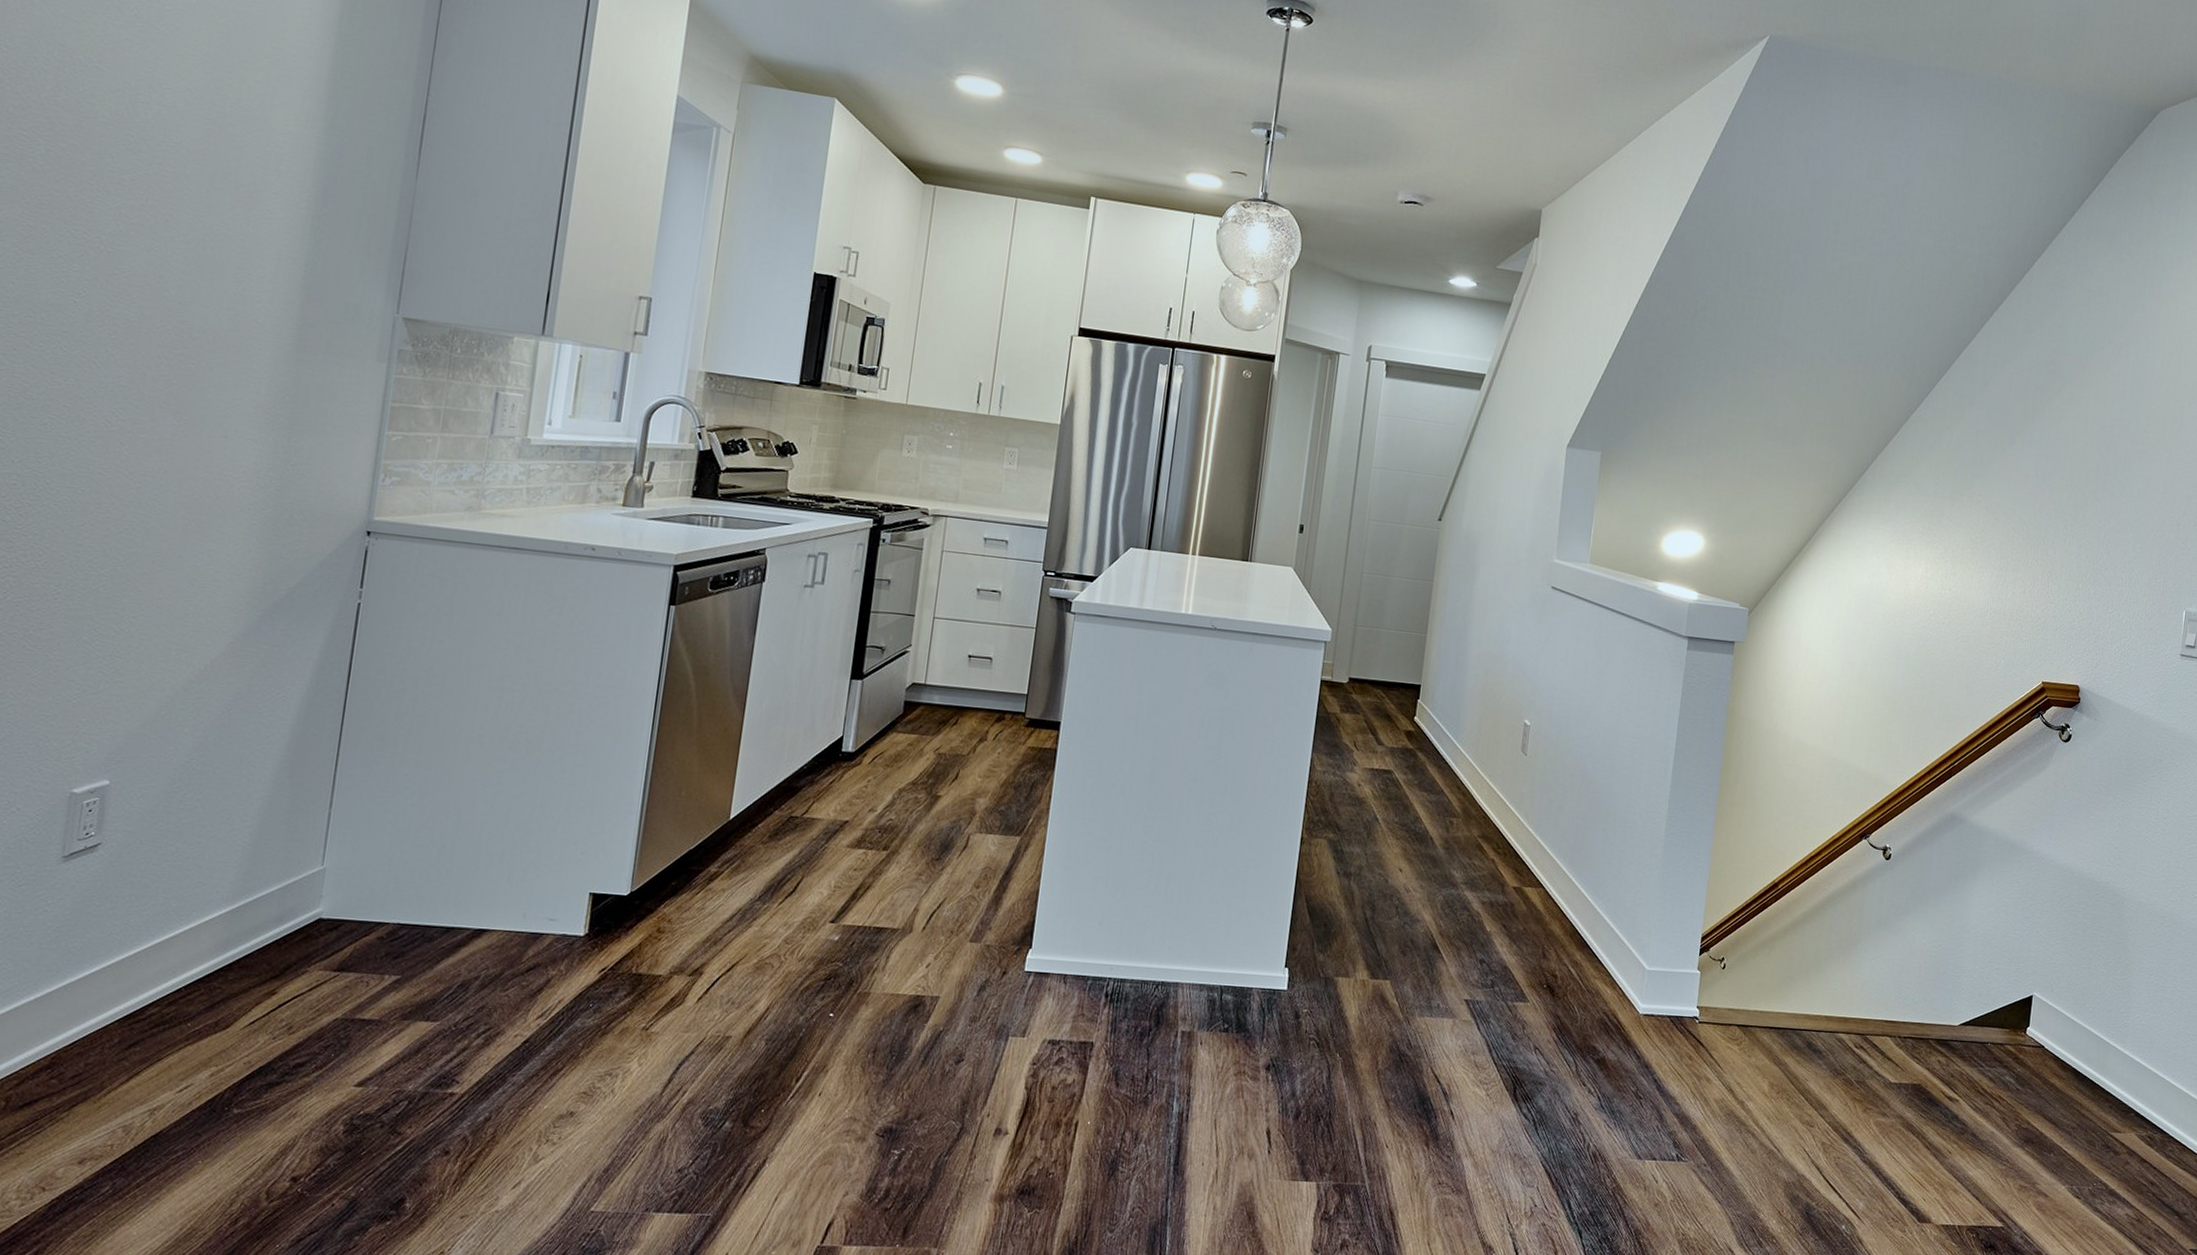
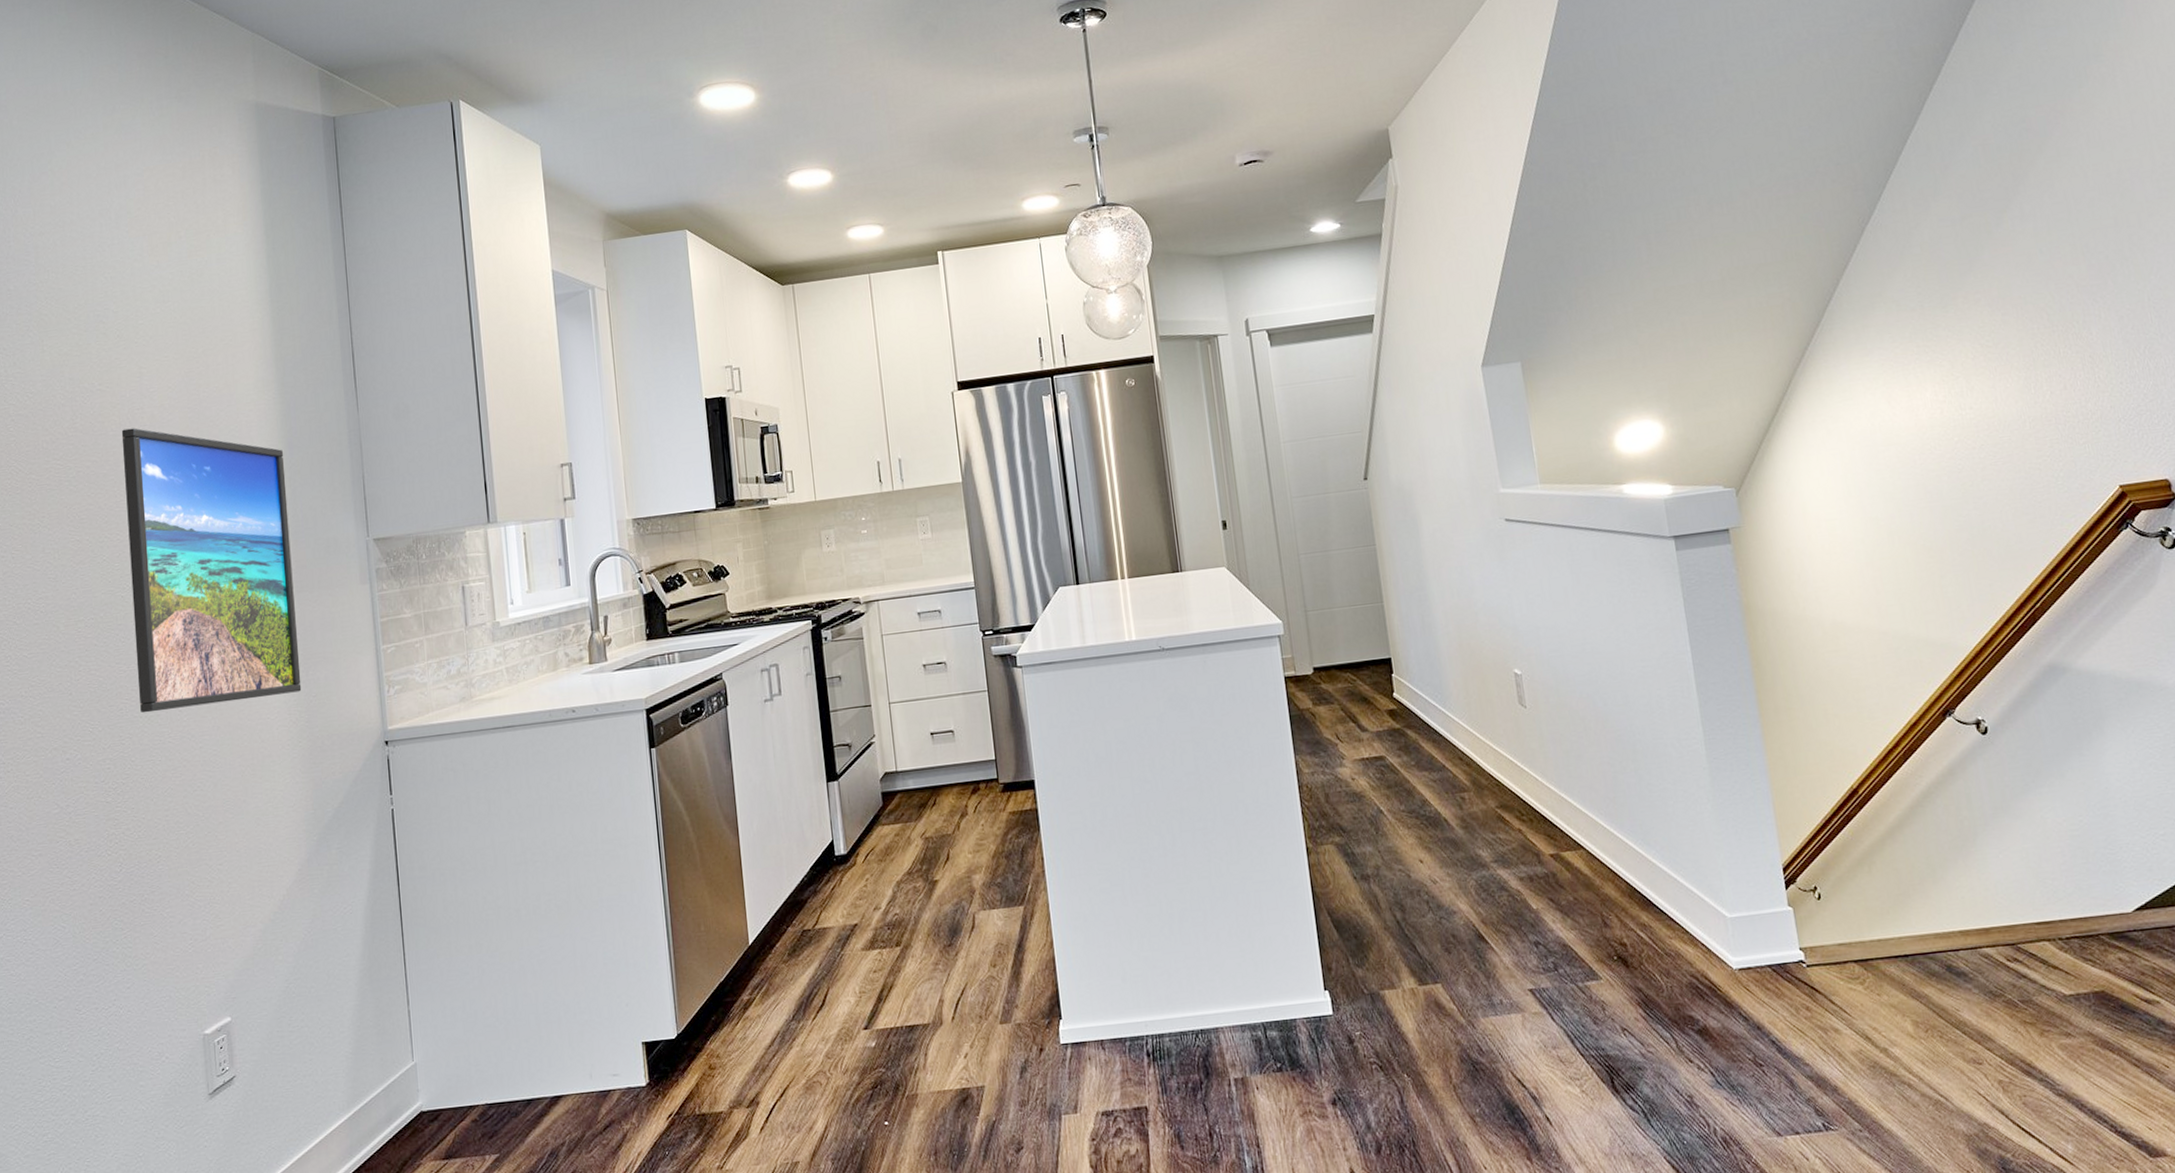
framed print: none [70,119,316,457] -> present [121,428,302,714]

